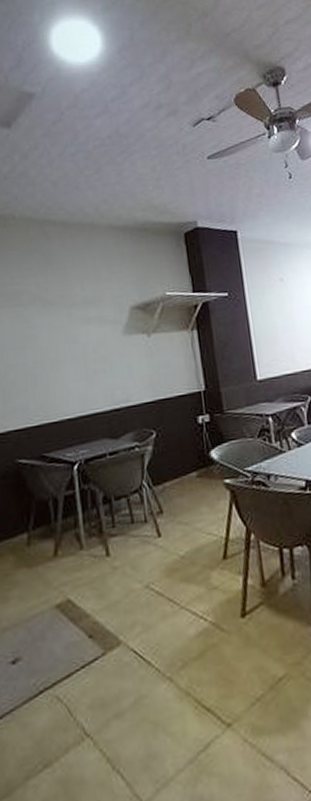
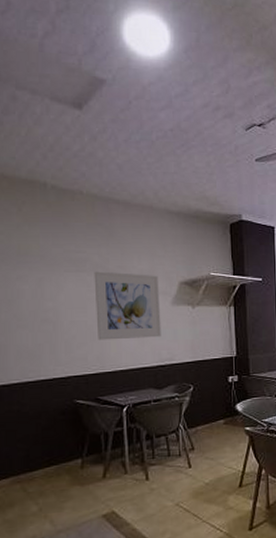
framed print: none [32,301,113,385] -> present [94,271,161,340]

